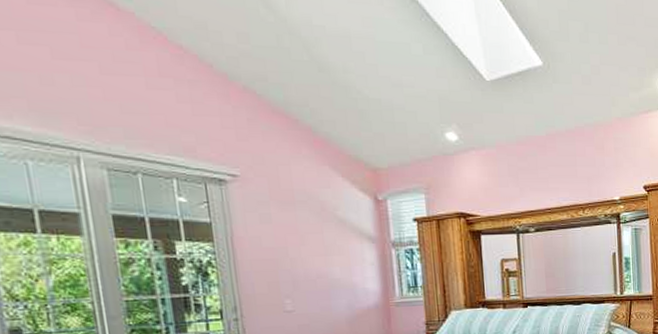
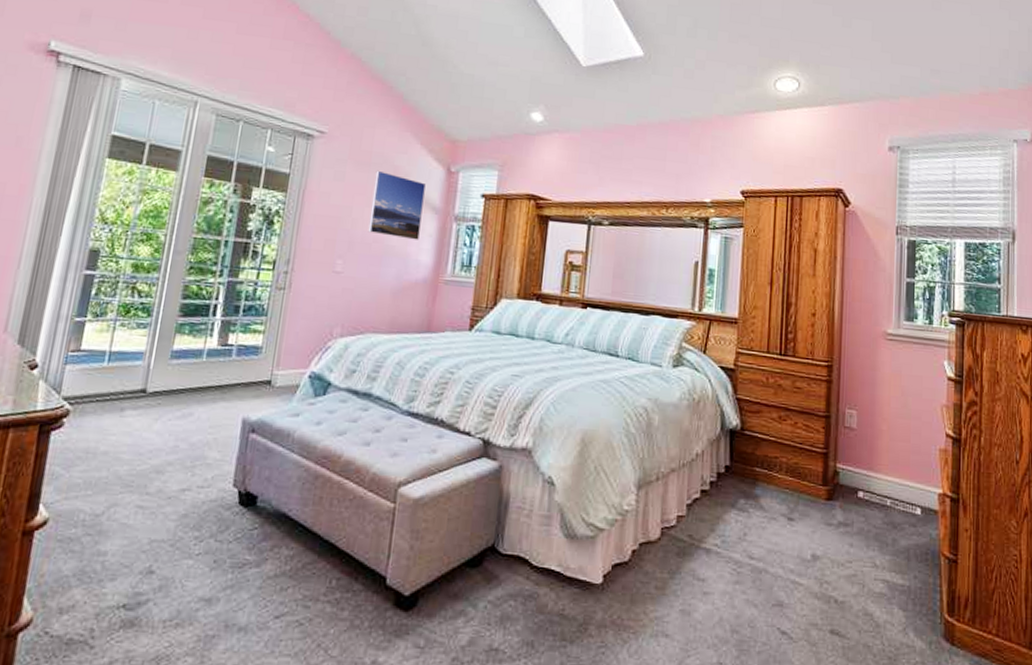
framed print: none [302,208,362,271] -> present [368,170,426,240]

